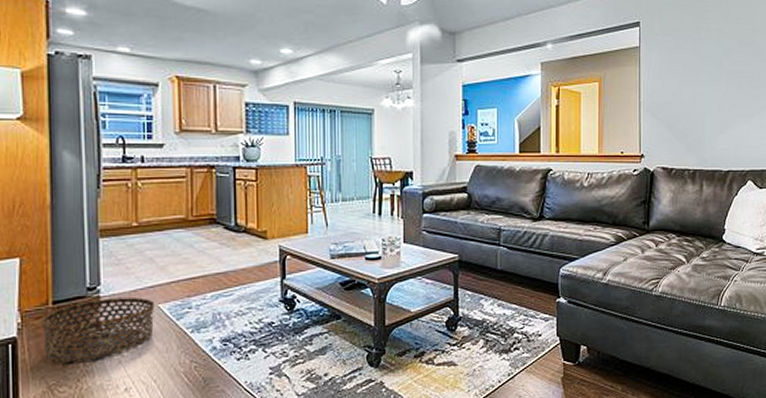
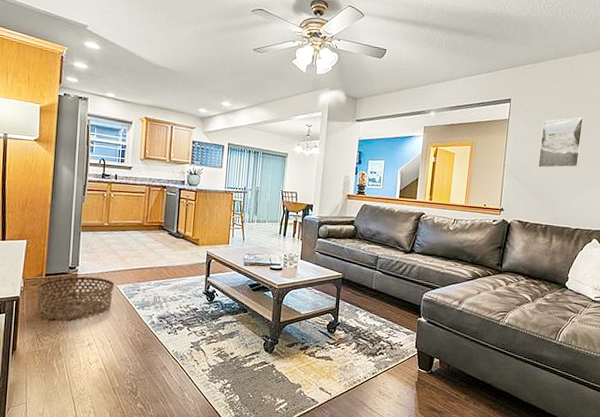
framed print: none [678,37,725,103] -> present [538,116,584,169]

